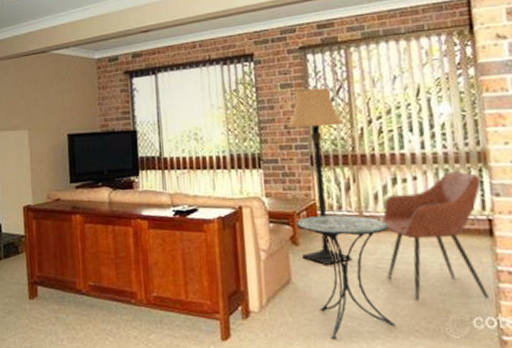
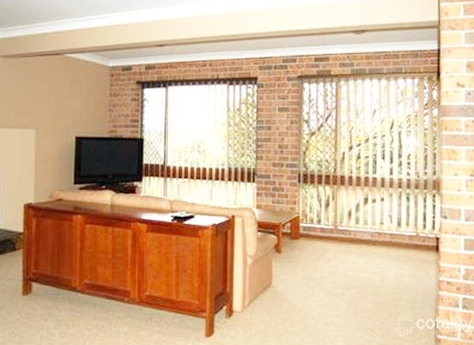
lamp: present [288,87,352,265] -> none [281,114,329,271]
side table: present [297,215,395,339] -> none [281,228,358,336]
armchair: present [383,171,490,302] -> none [352,196,433,305]

